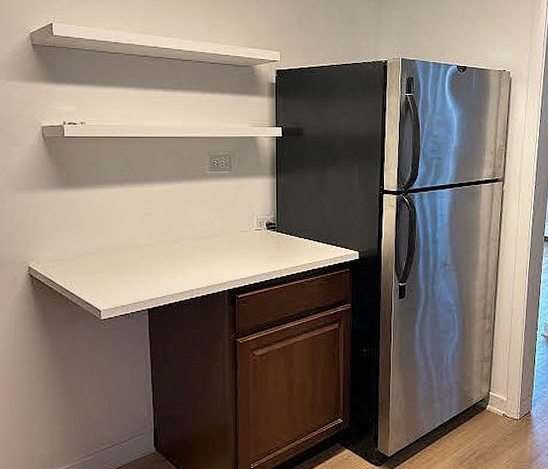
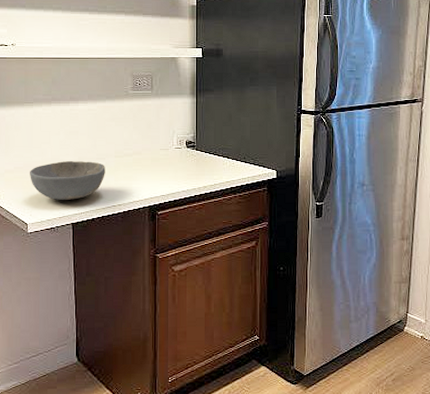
bowl: none [102,244,182,285] -> present [30,161,105,200]

